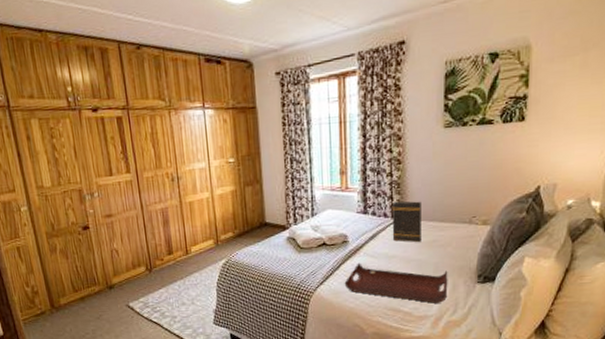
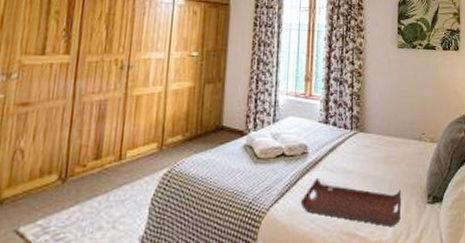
book: present [391,201,422,243] -> none [351,113,378,158]

